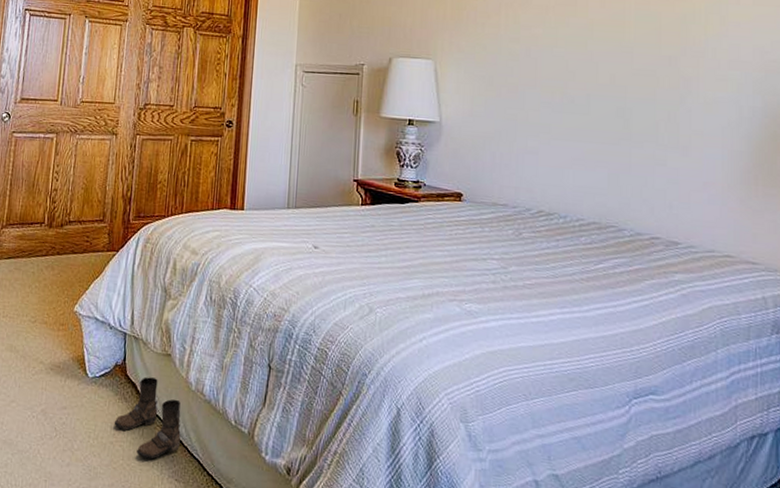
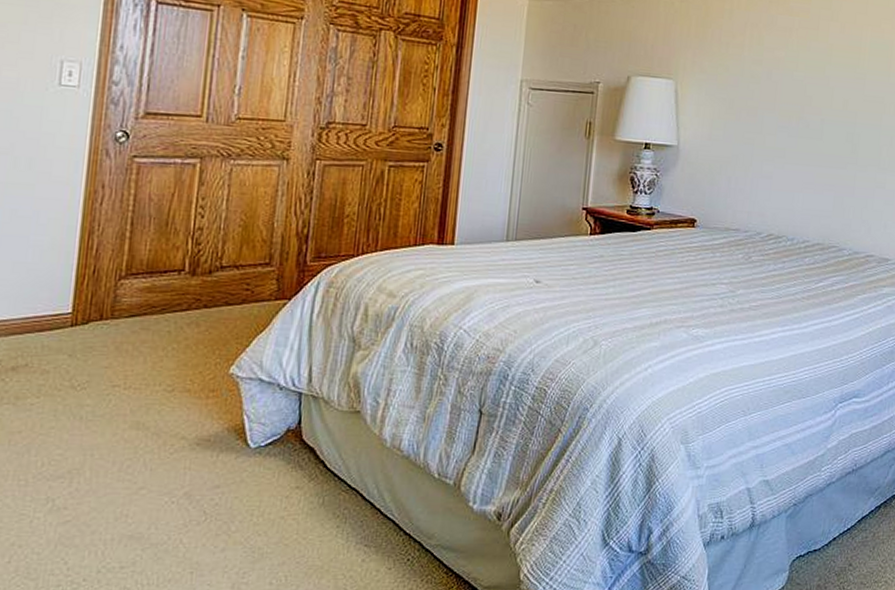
boots: present [114,376,181,460] -> none [285,439,373,528]

